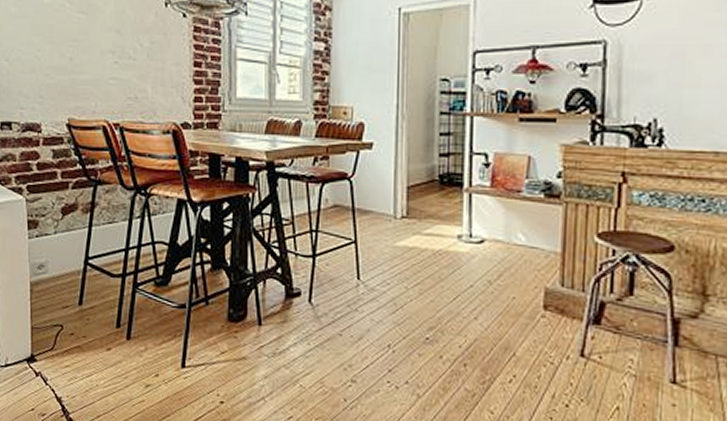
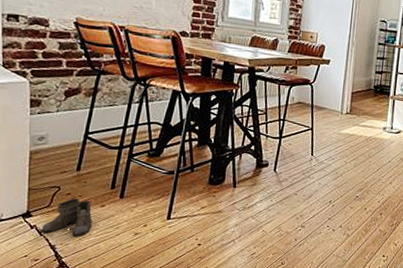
boots: none [47,338,106,387] -> present [42,197,99,237]

